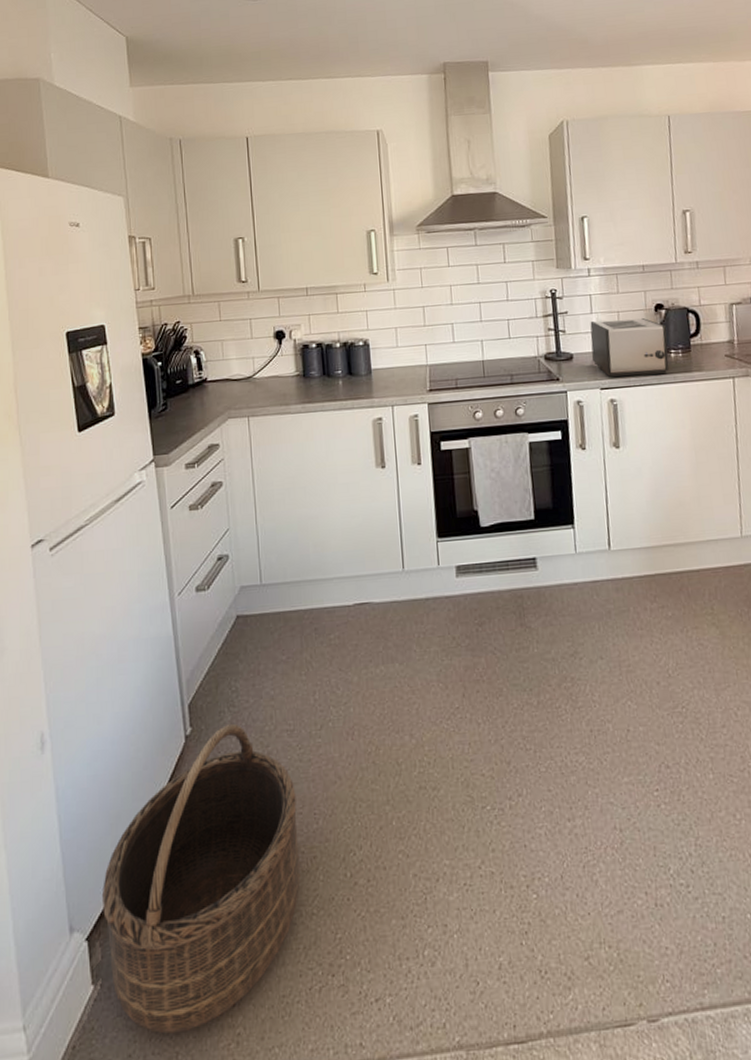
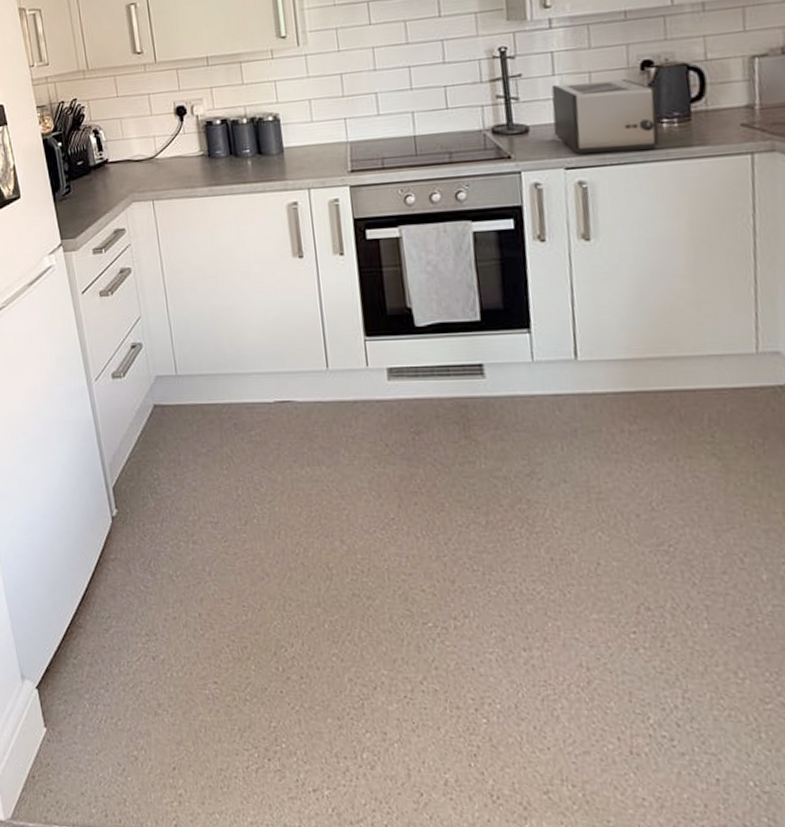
basket: present [101,723,301,1034] -> none [46,509,233,783]

